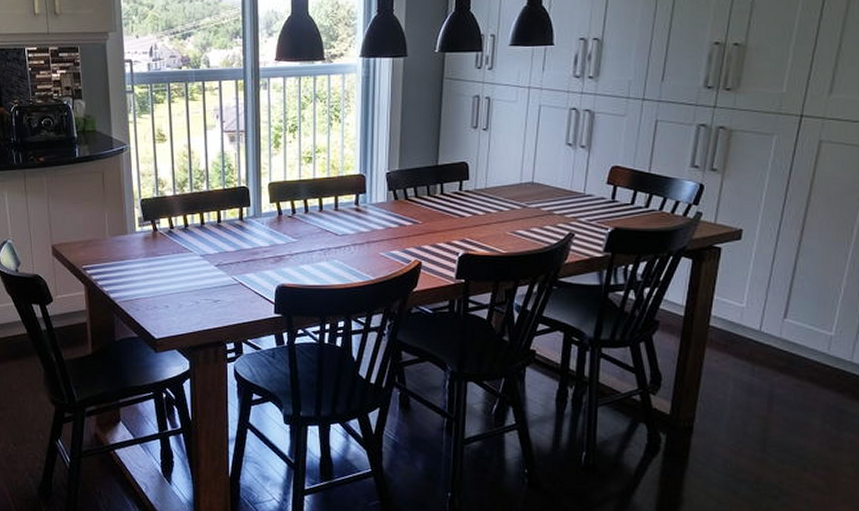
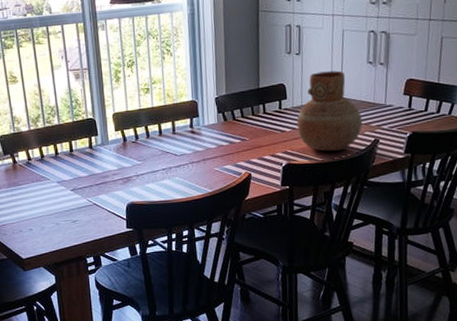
vase: none [478,151,556,243] -> present [296,70,363,152]

